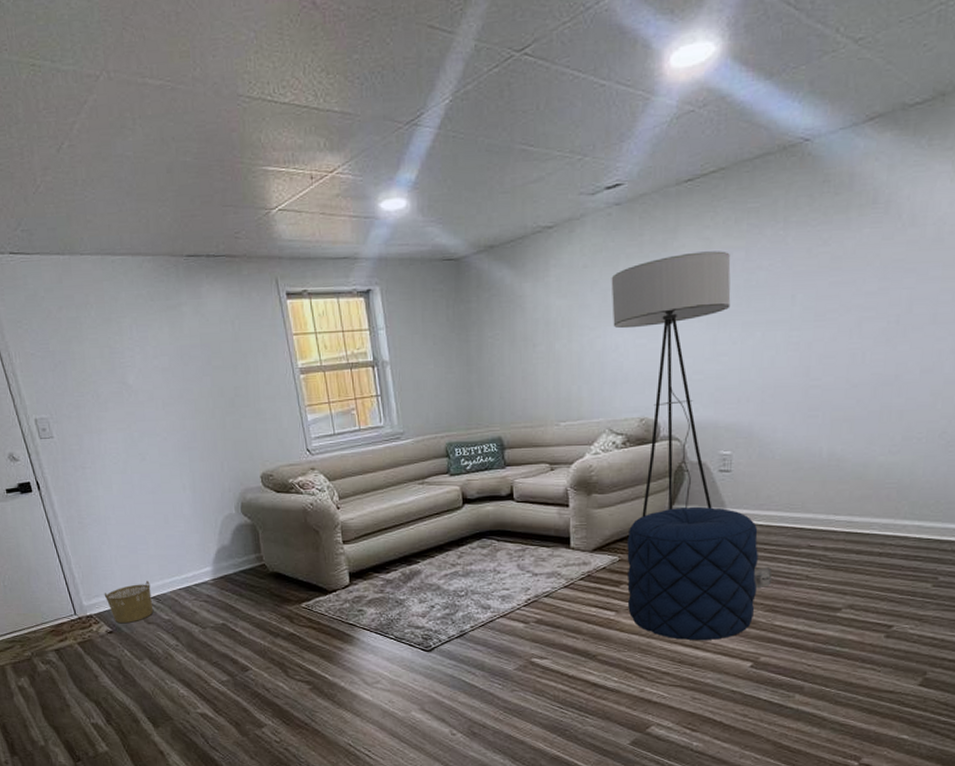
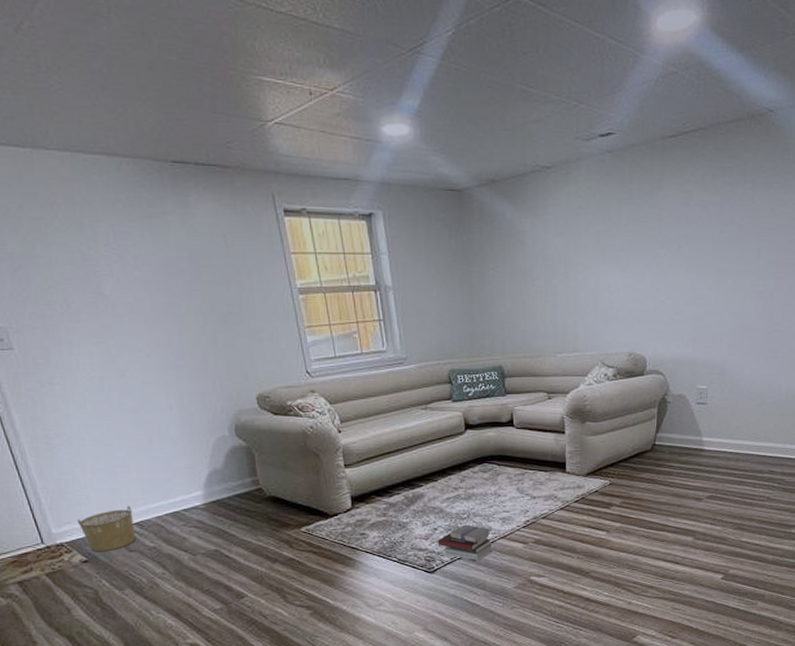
books: none [435,602,492,641] -> present [437,524,492,561]
floor lamp: present [611,251,773,587] -> none [603,203,740,508]
pouf: present [627,506,758,640] -> none [617,435,729,556]

